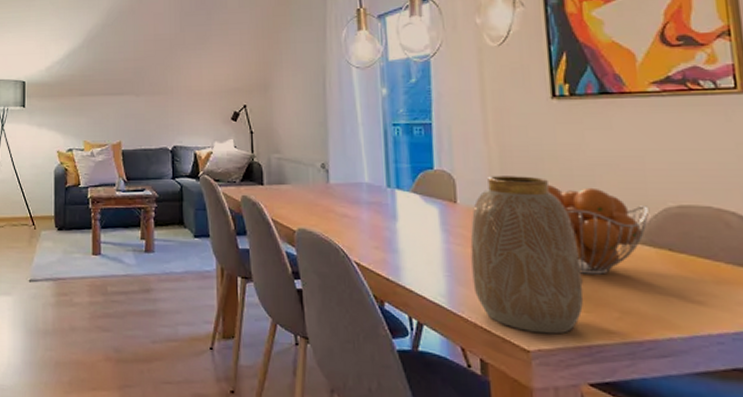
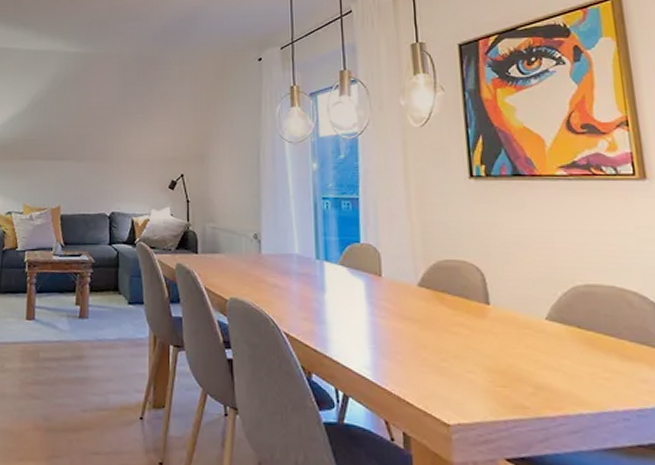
vase: present [470,176,584,334] -> none [394,251,500,409]
fruit basket: present [546,185,649,275] -> none [465,261,559,350]

